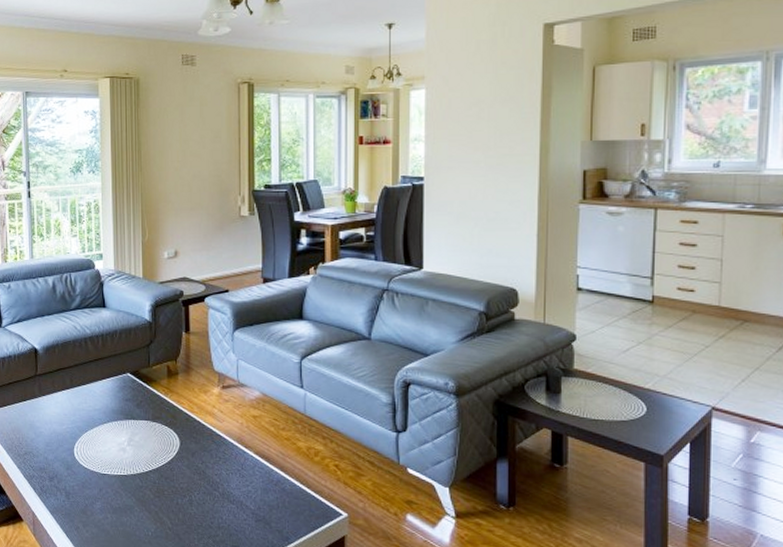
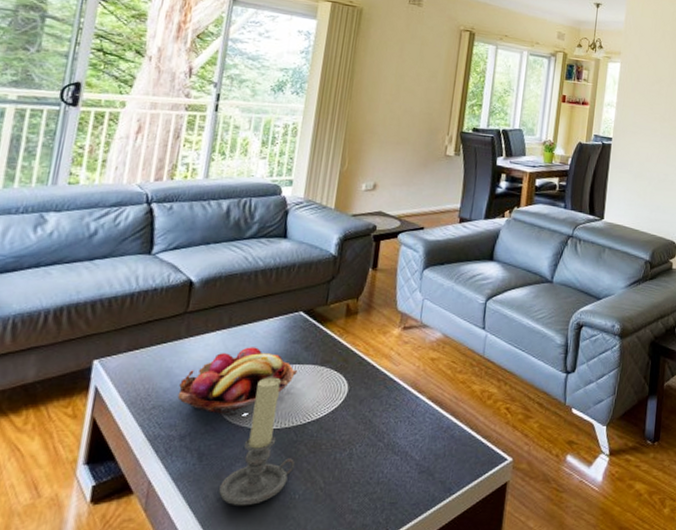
fruit basket: none [42,404,133,463] -> present [177,347,297,416]
candle holder: none [87,430,144,538] -> present [219,377,295,506]

